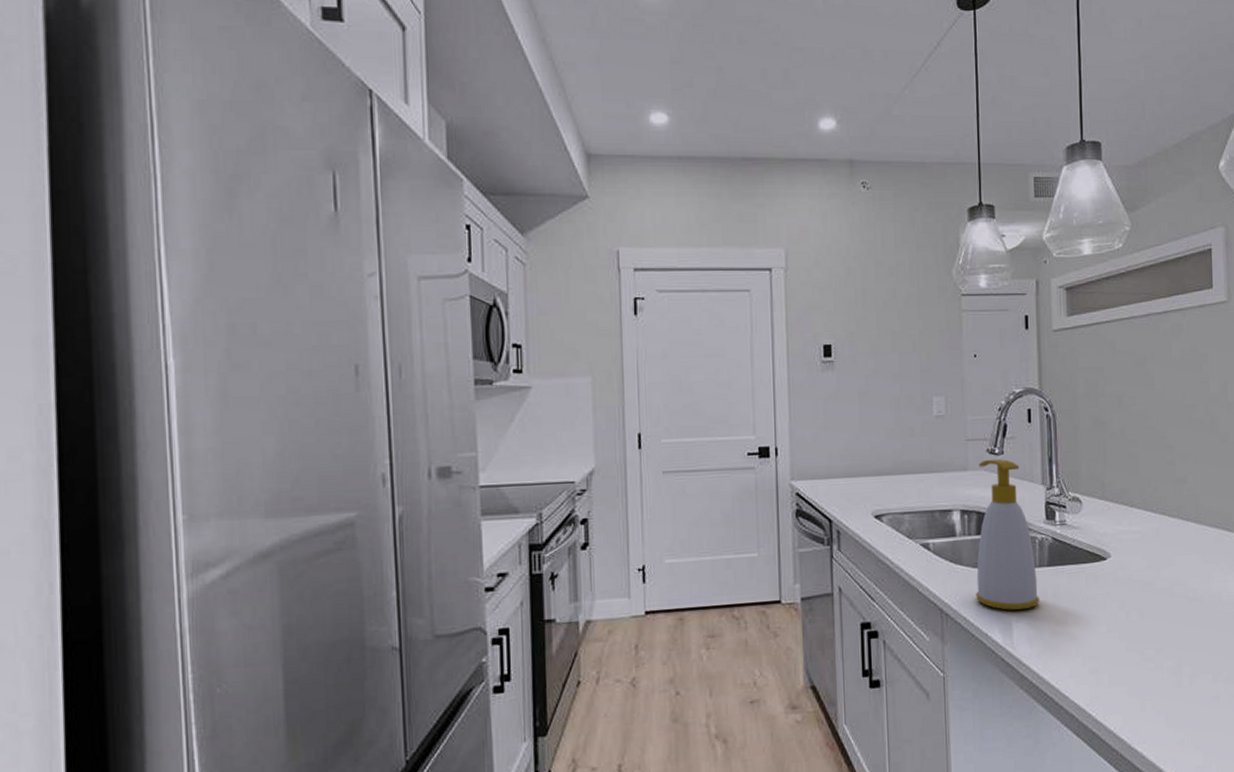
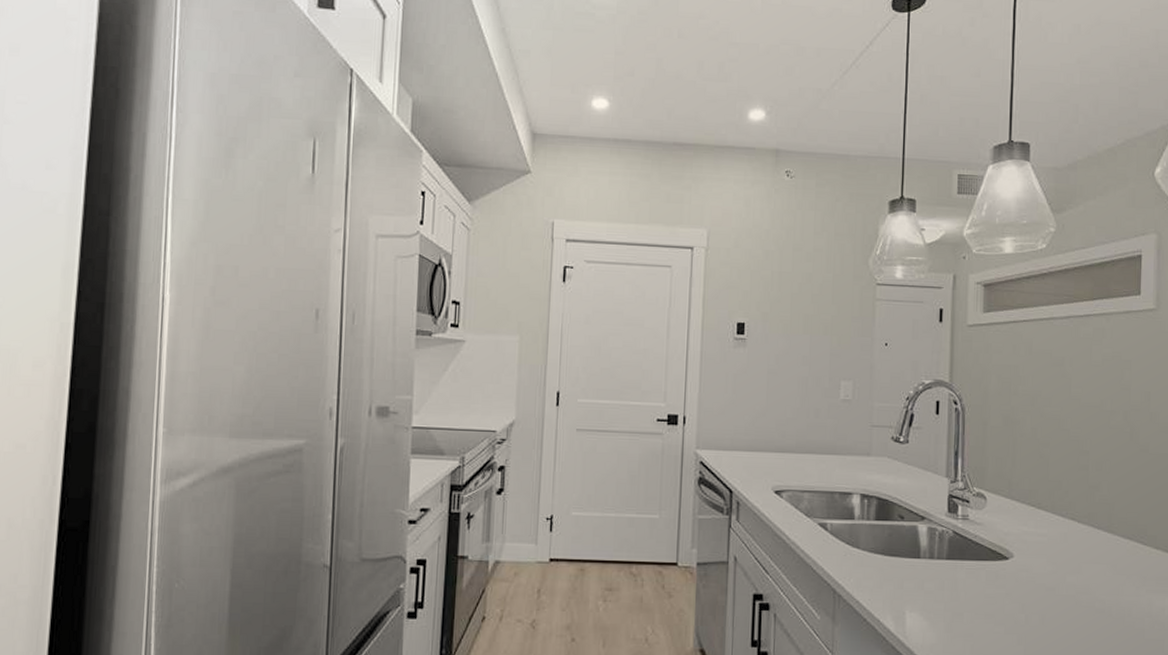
soap bottle: present [976,458,1039,611] -> none [870,446,935,600]

